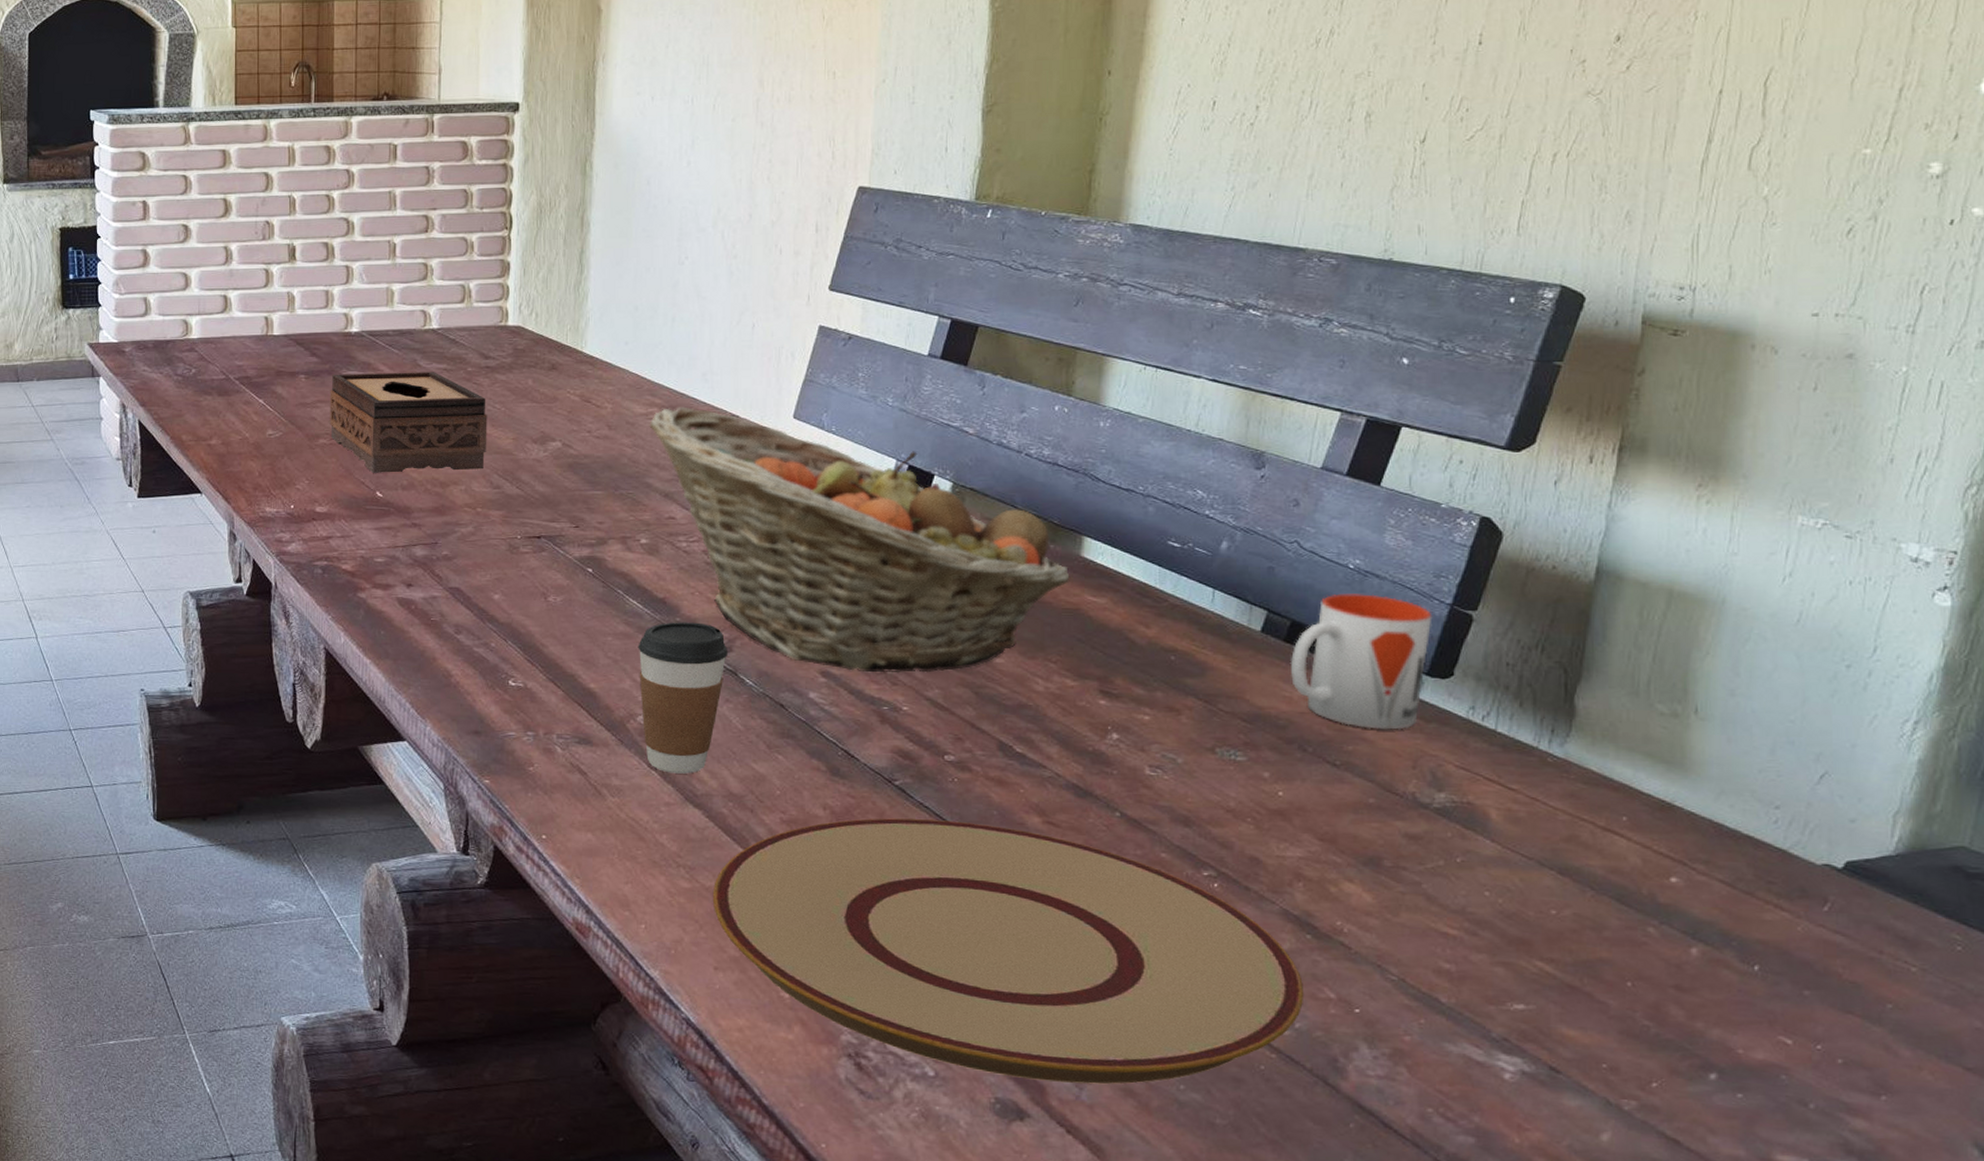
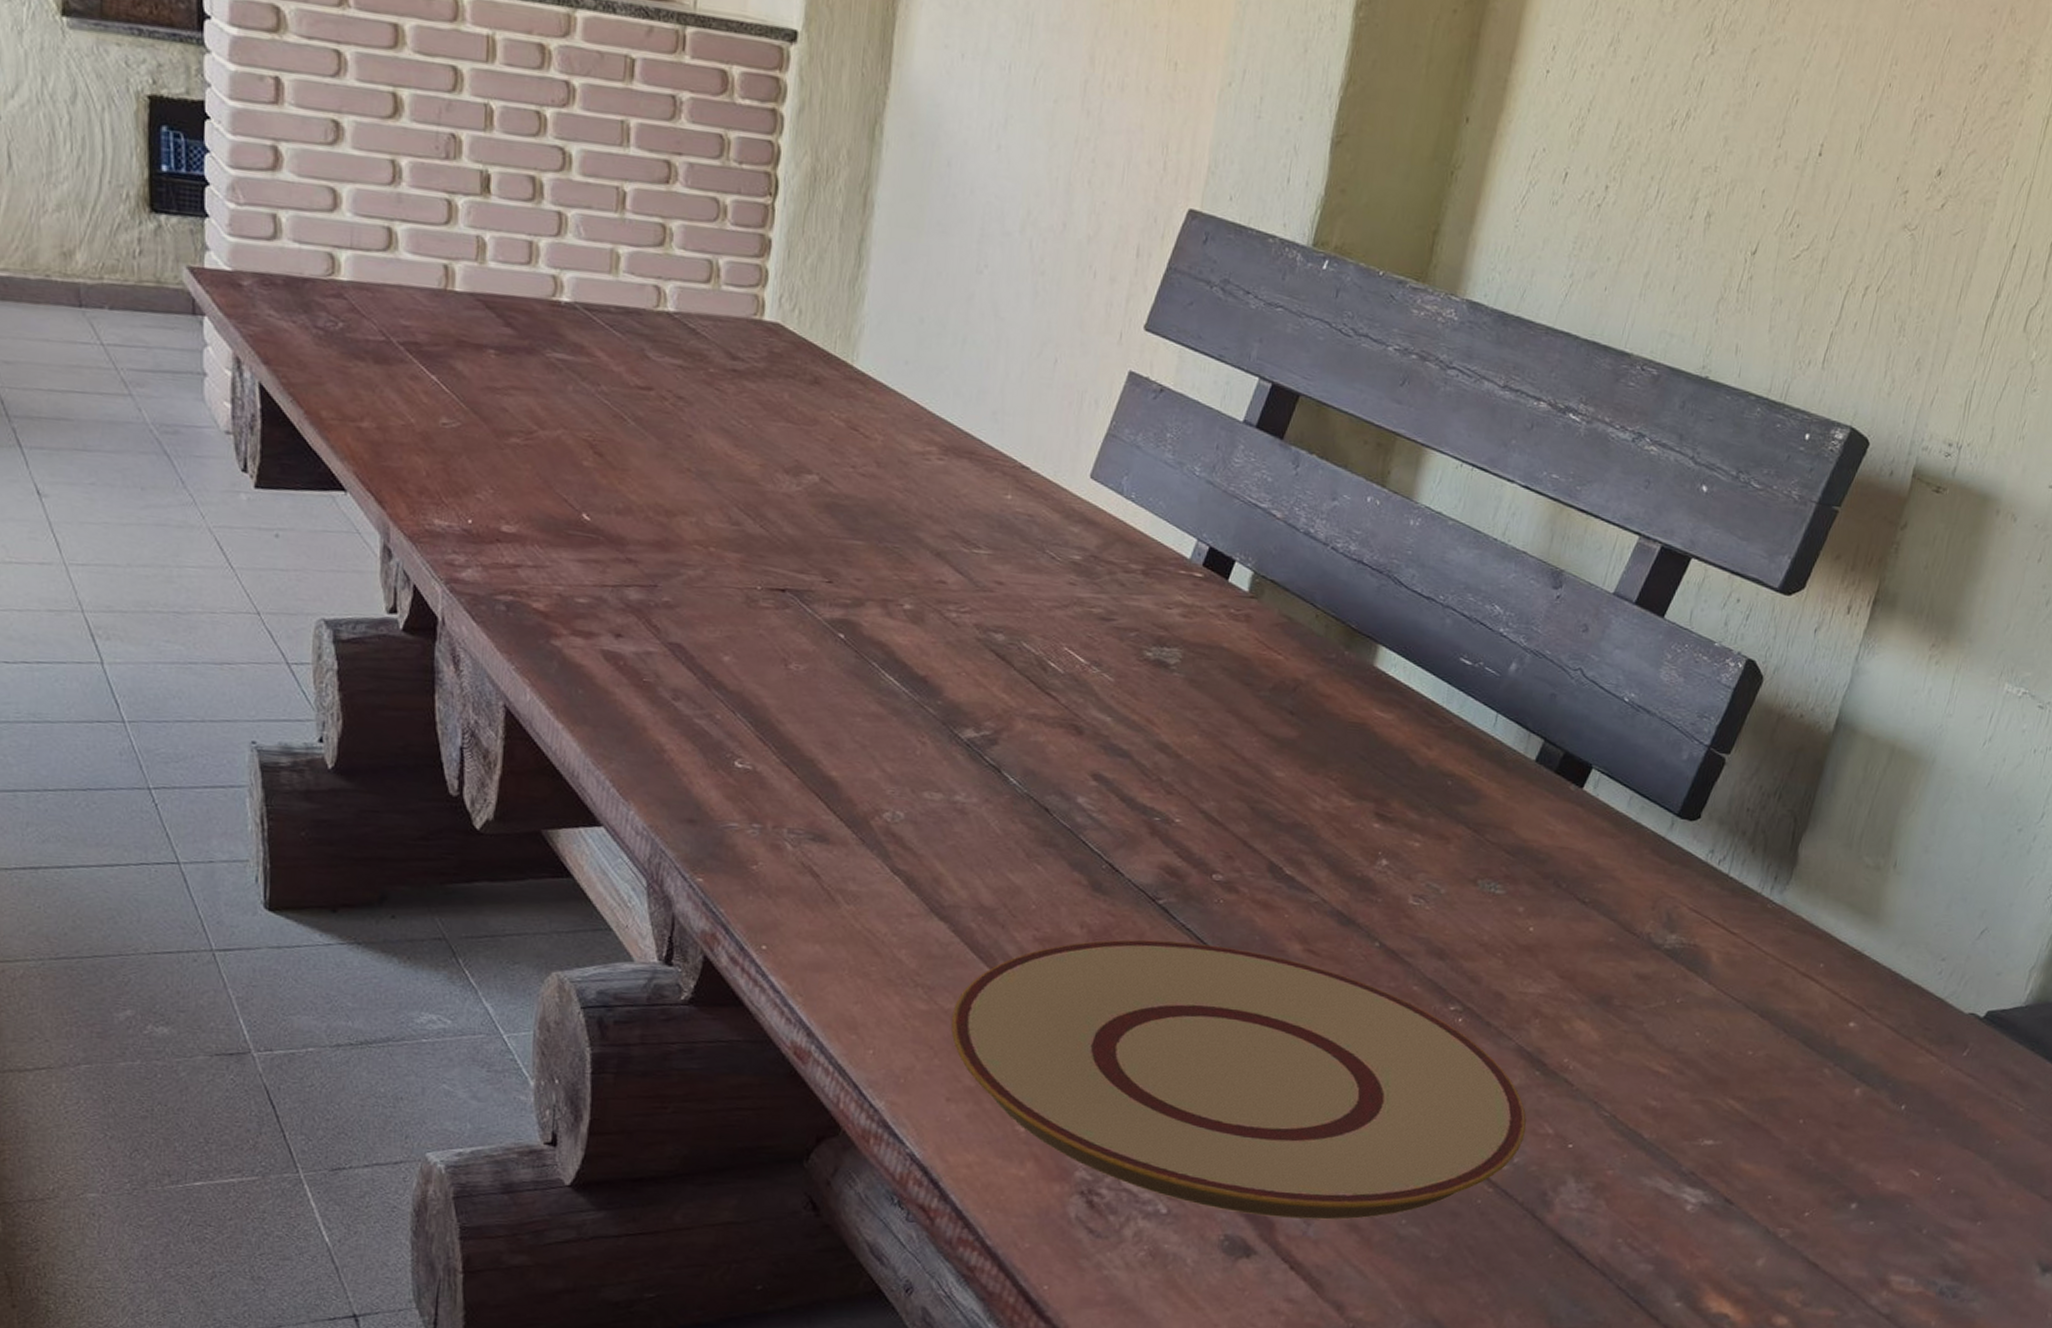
tissue box: present [329,372,488,473] -> none [525,353,730,500]
coffee cup: present [638,622,727,774] -> none [889,705,992,882]
fruit basket: present [649,406,1070,673] -> none [925,448,1361,783]
mug: present [1290,593,1433,730] -> none [1556,727,1691,870]

